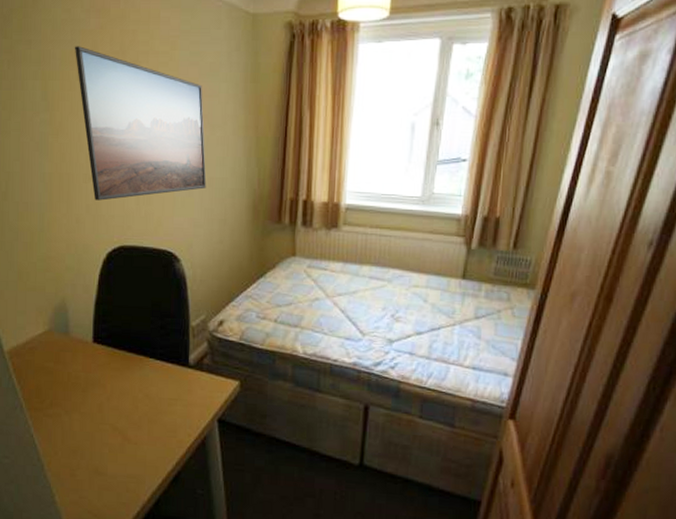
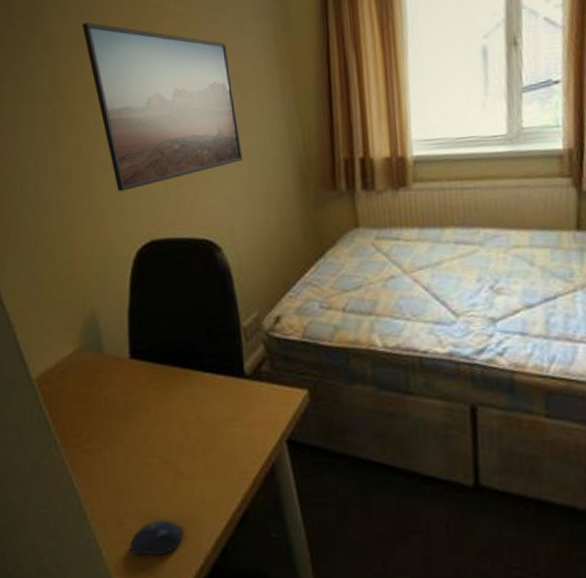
computer mouse: none [79,474,125,503] -> present [129,520,183,556]

